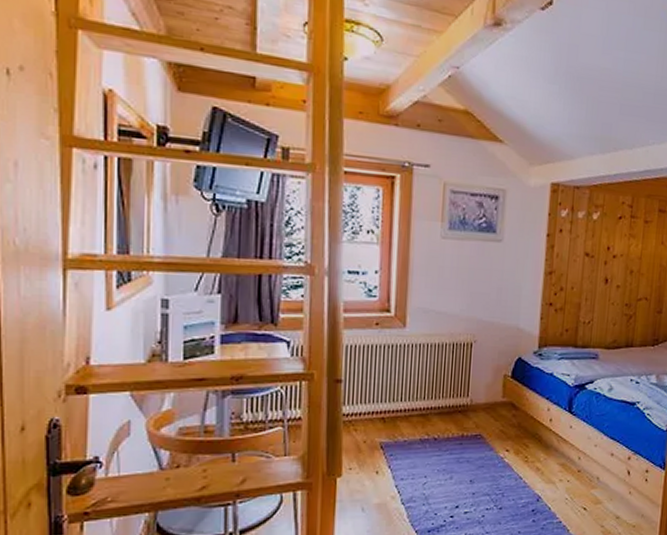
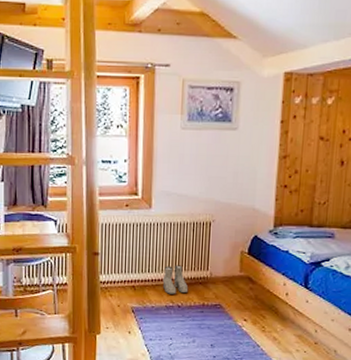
boots: none [417,392,447,426] -> present [162,265,189,294]

